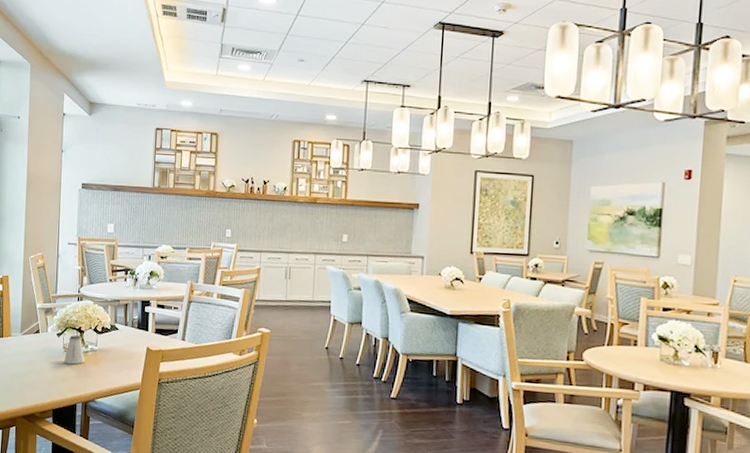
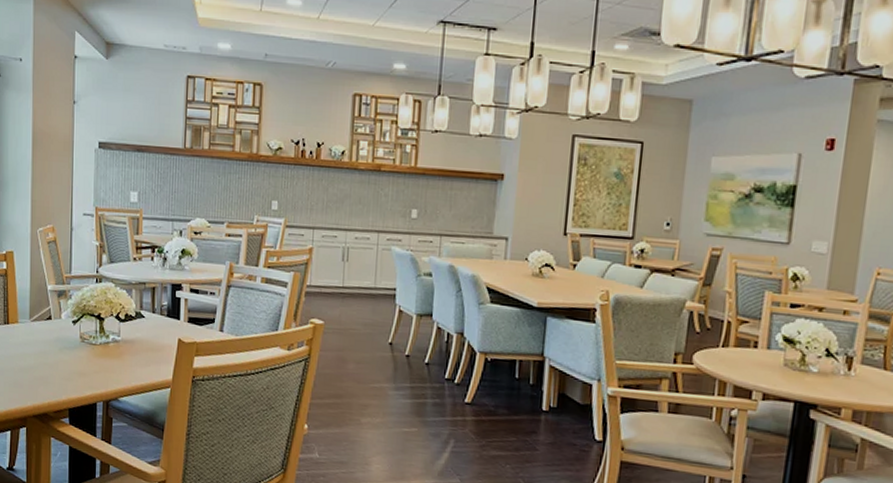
saltshaker: present [64,335,85,365] -> none [81,323,106,357]

